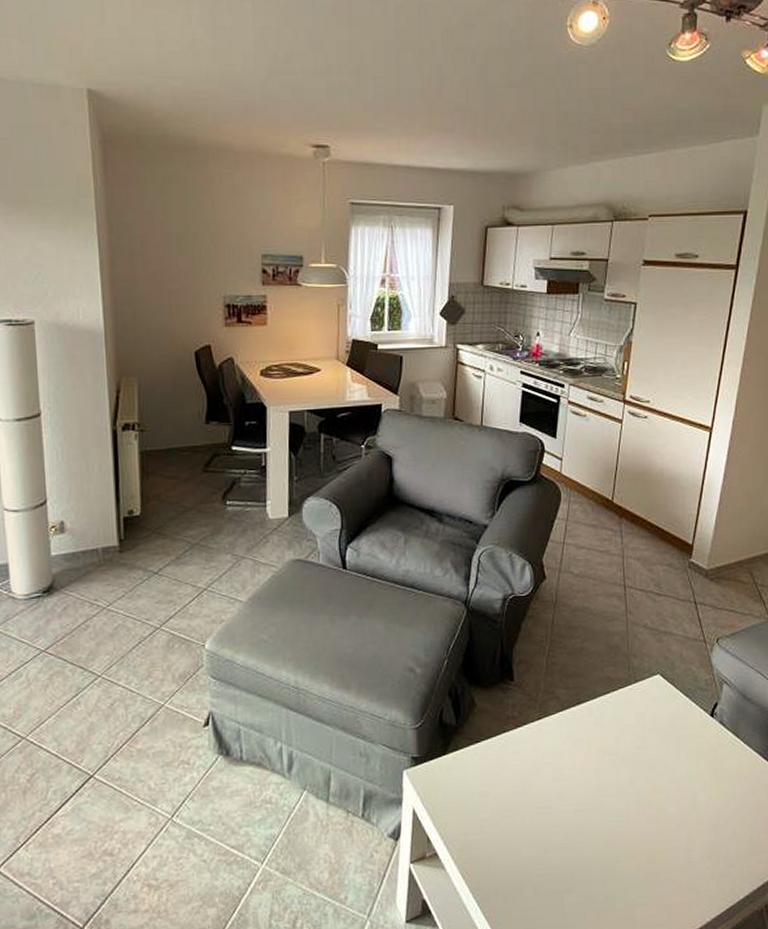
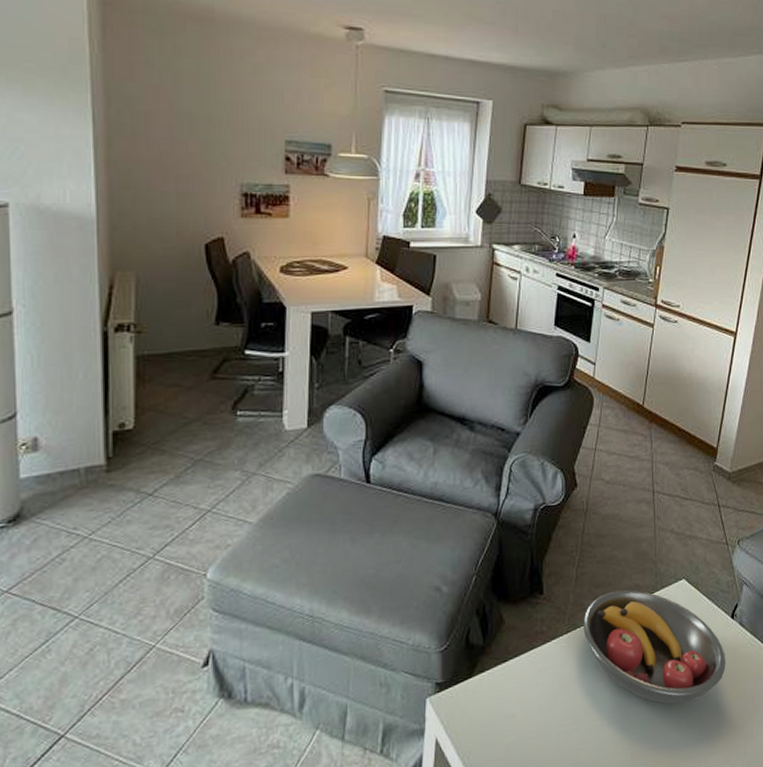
fruit bowl: none [554,681,706,797] -> present [583,590,726,705]

